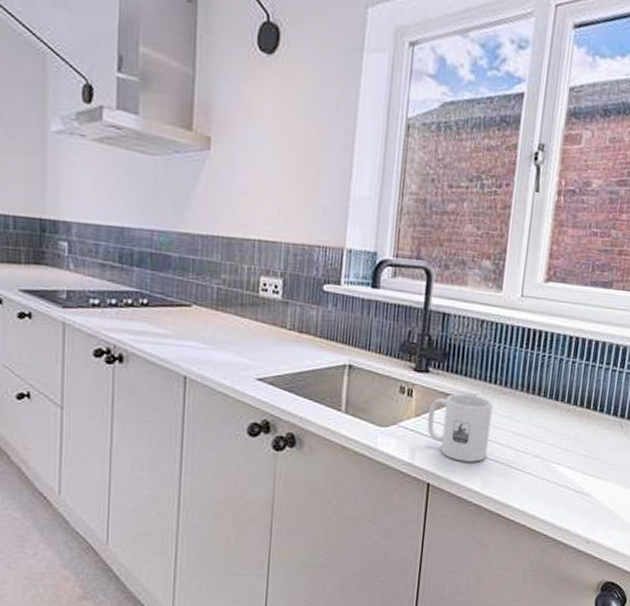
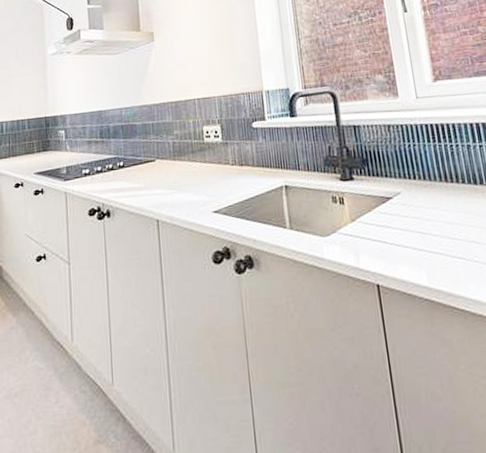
mug: present [427,393,493,462] -> none [361,192,426,258]

